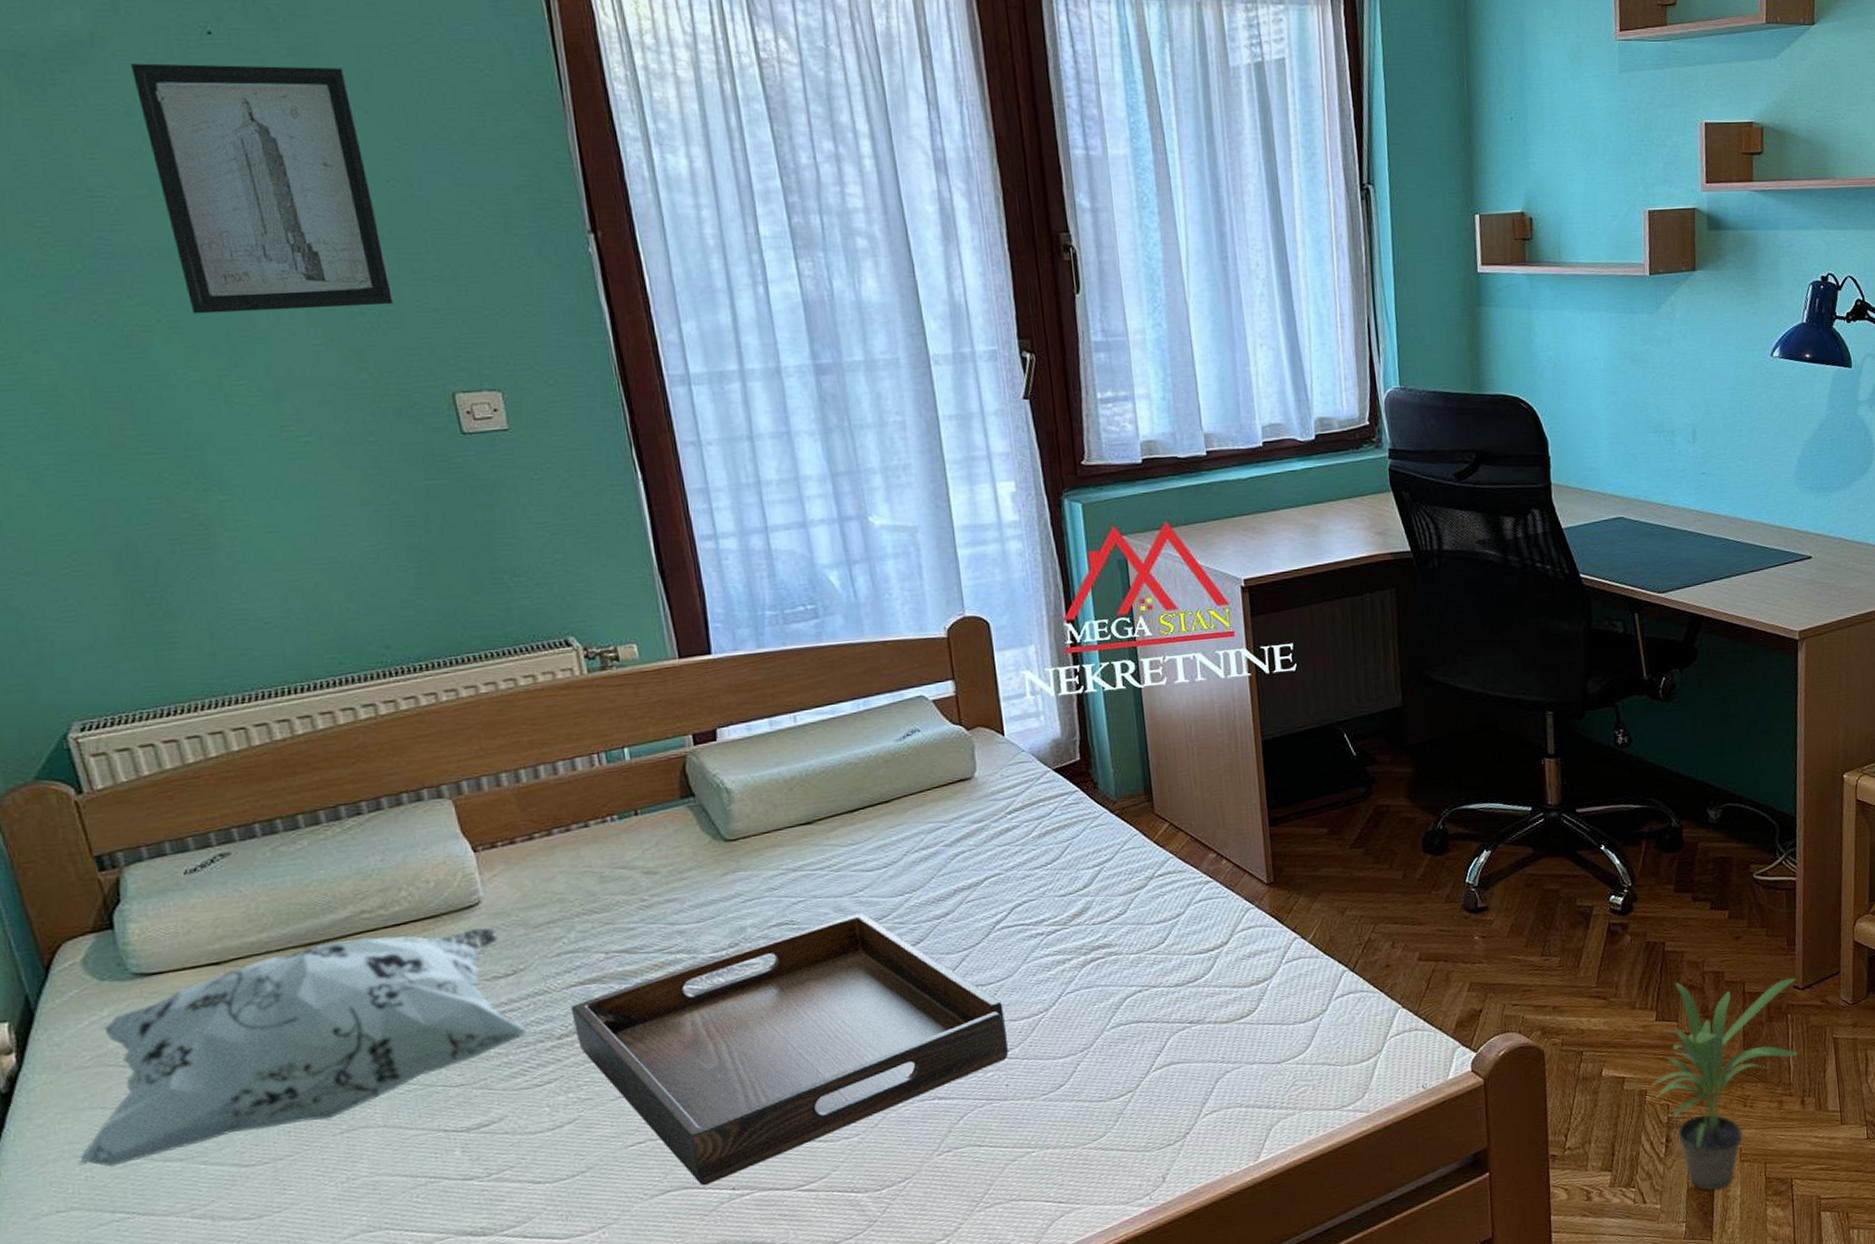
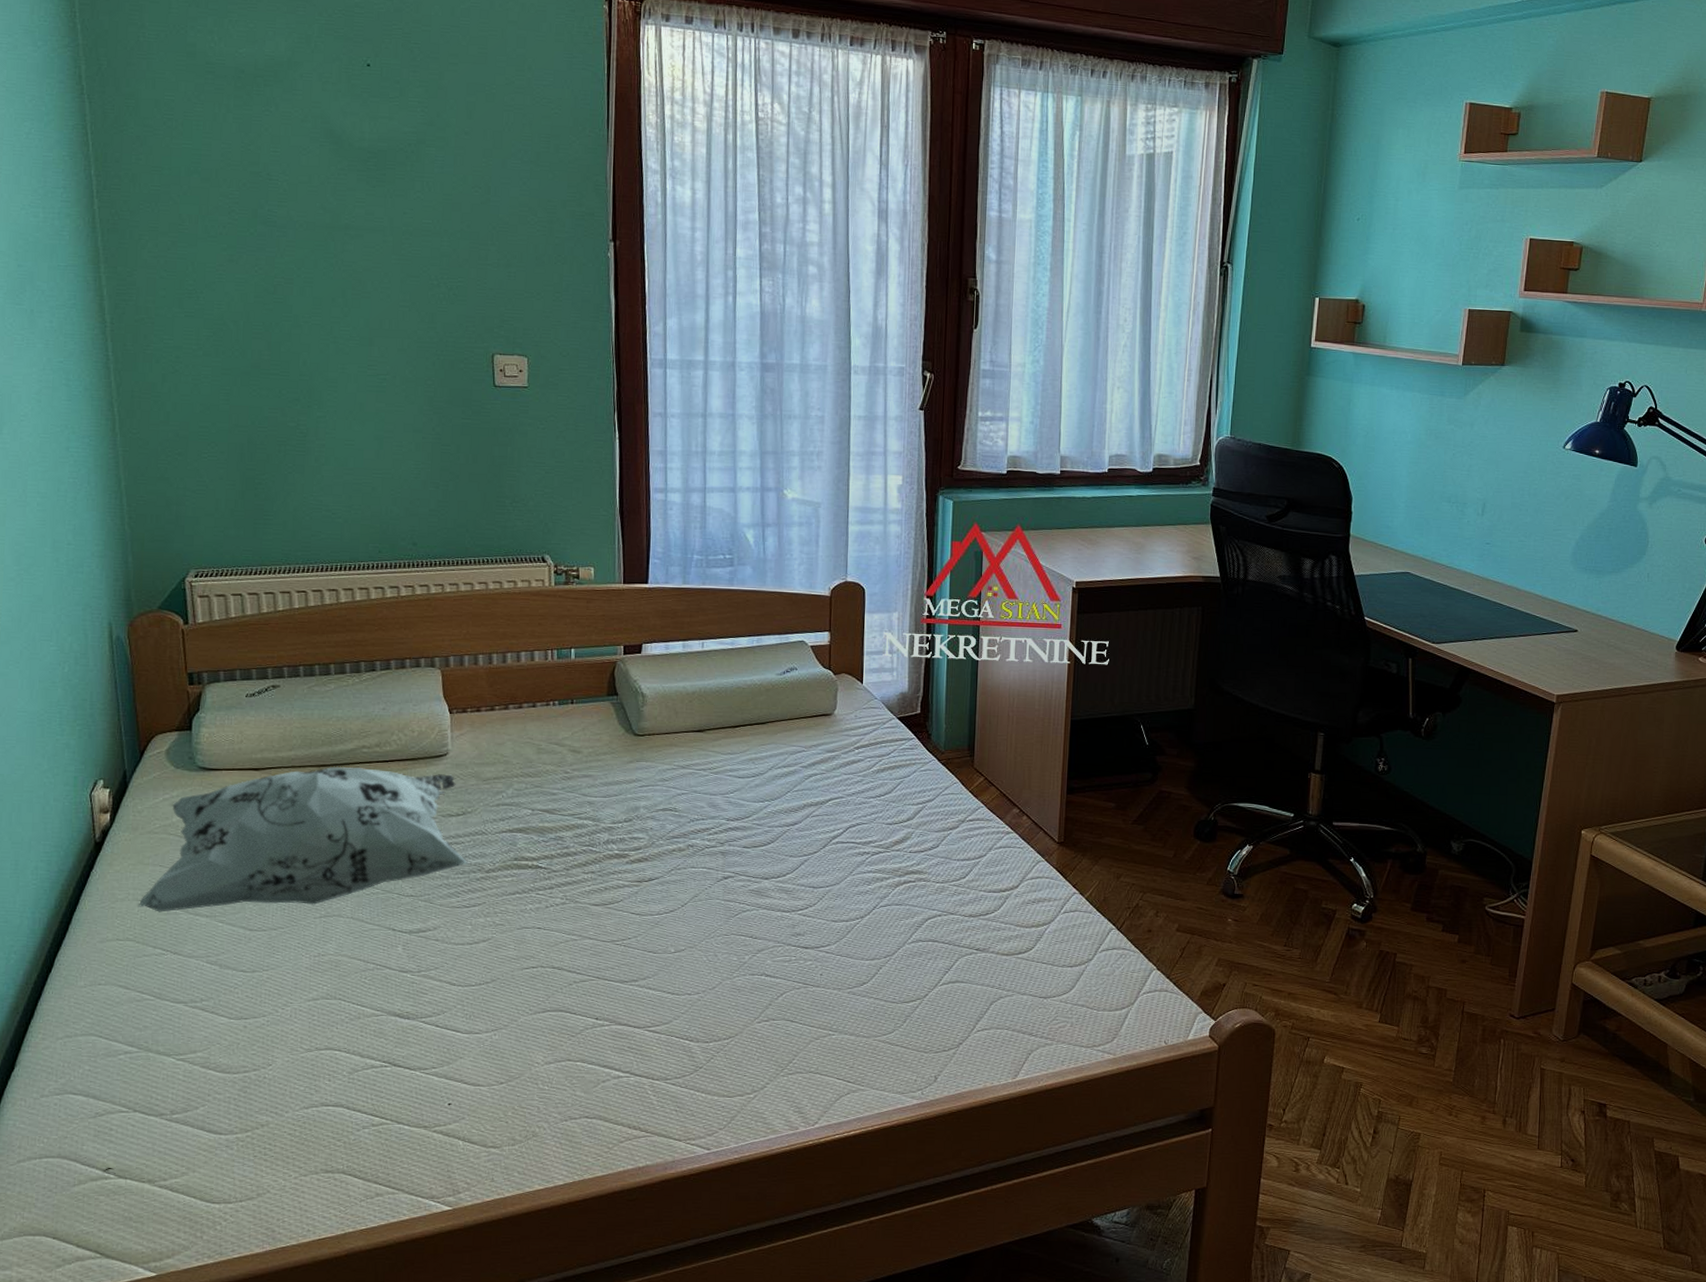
wall art: present [129,63,395,314] -> none [311,83,463,282]
serving tray: present [570,913,1008,1185] -> none [499,811,828,1011]
potted plant: present [1651,978,1799,1191] -> none [1367,992,1513,1186]

